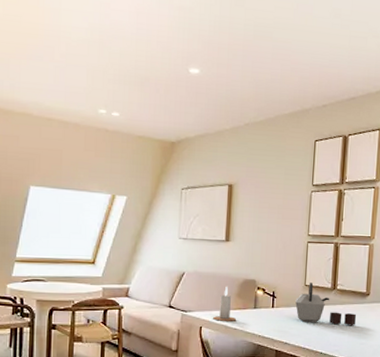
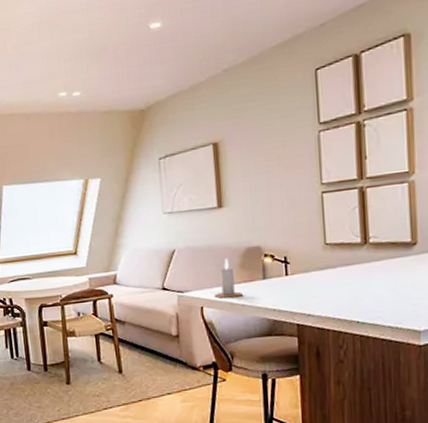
kettle: present [295,283,356,325] -> none [315,240,401,289]

